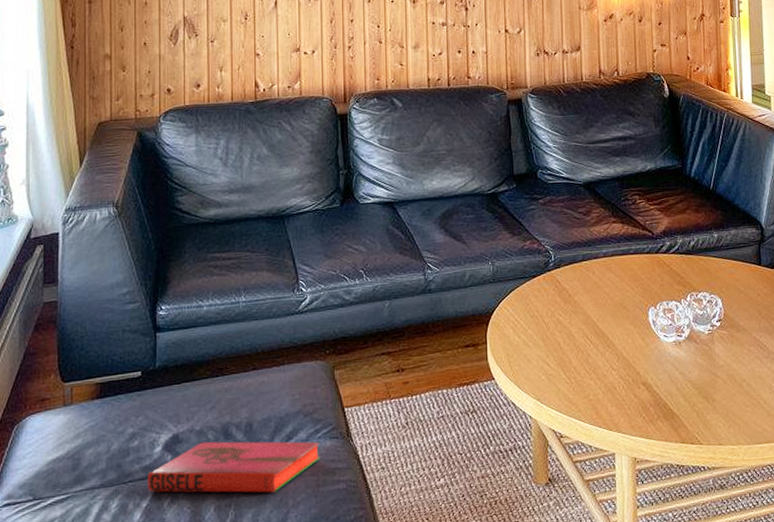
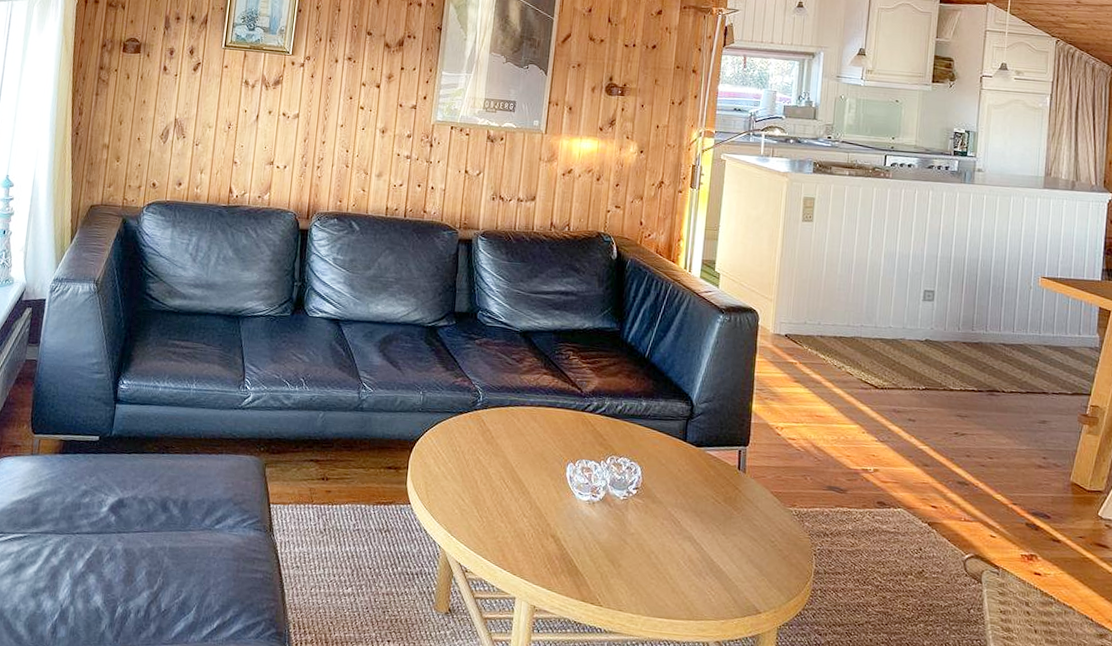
hardback book: present [147,441,320,493] -> none [91,510,245,569]

